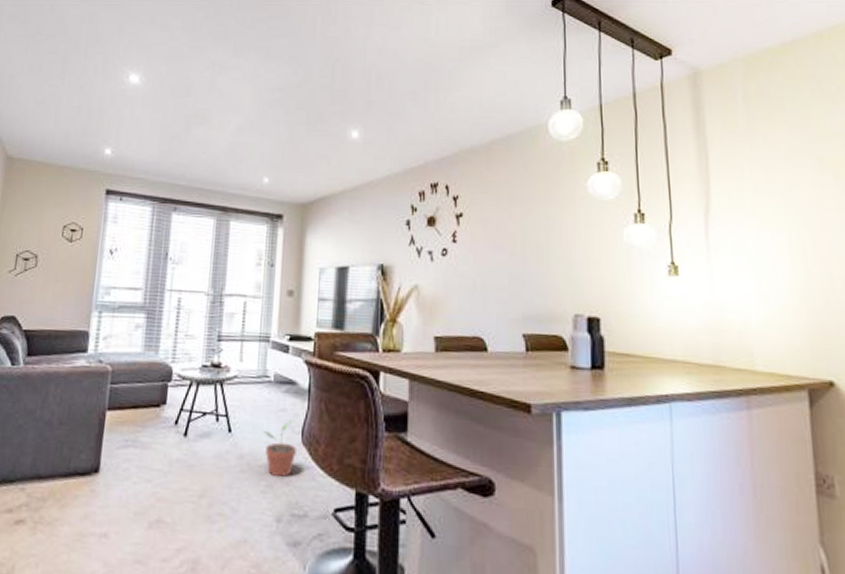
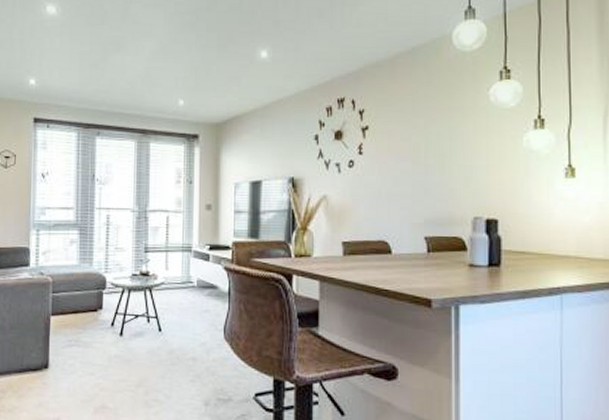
potted plant: present [262,420,296,478] -> none [189,319,219,369]

